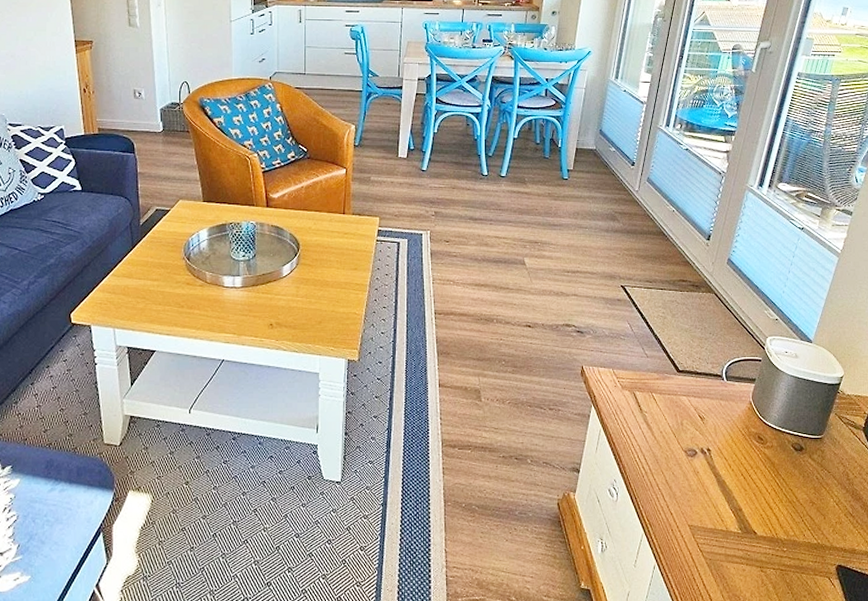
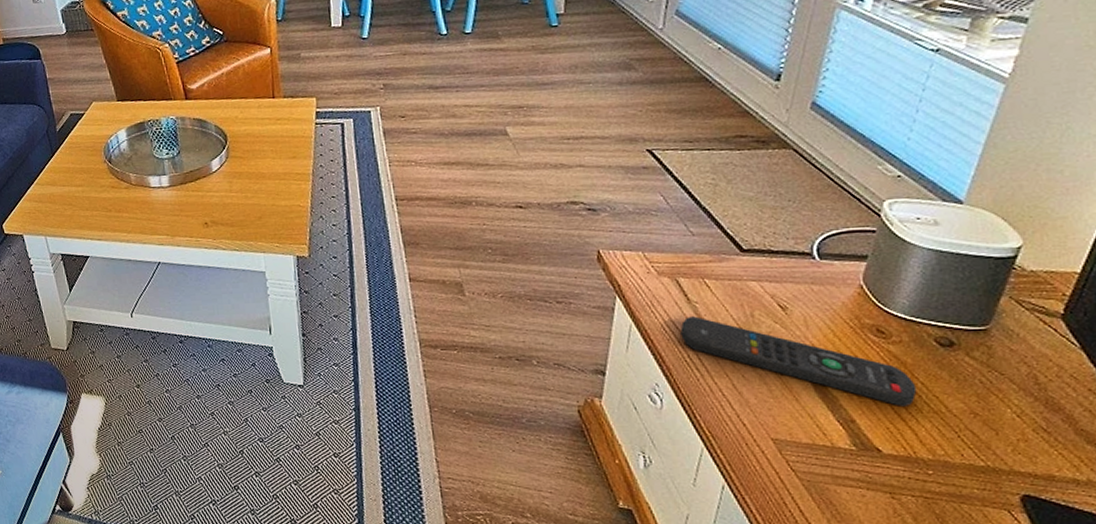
remote control: none [634,424,780,497] -> present [680,316,917,406]

